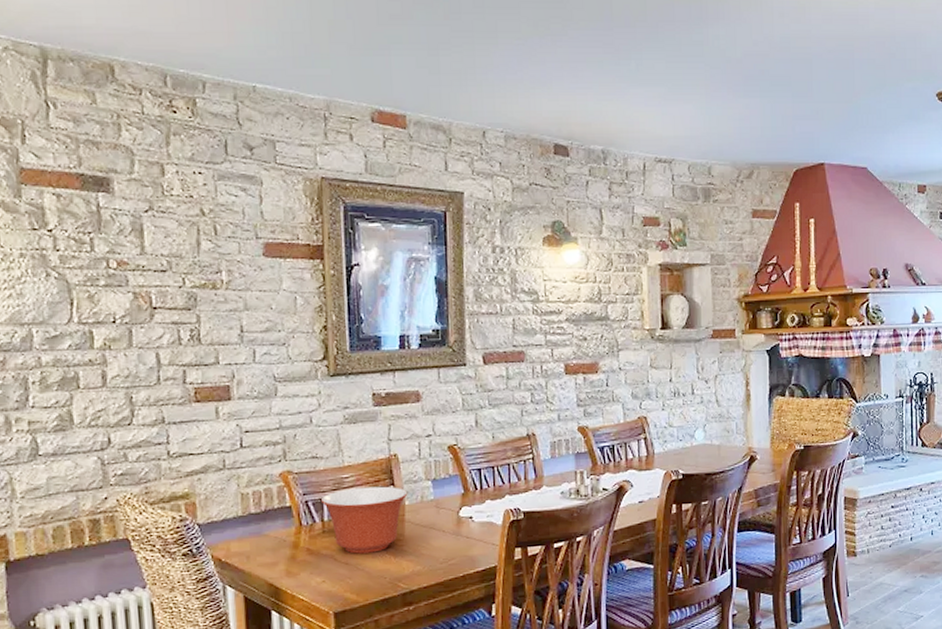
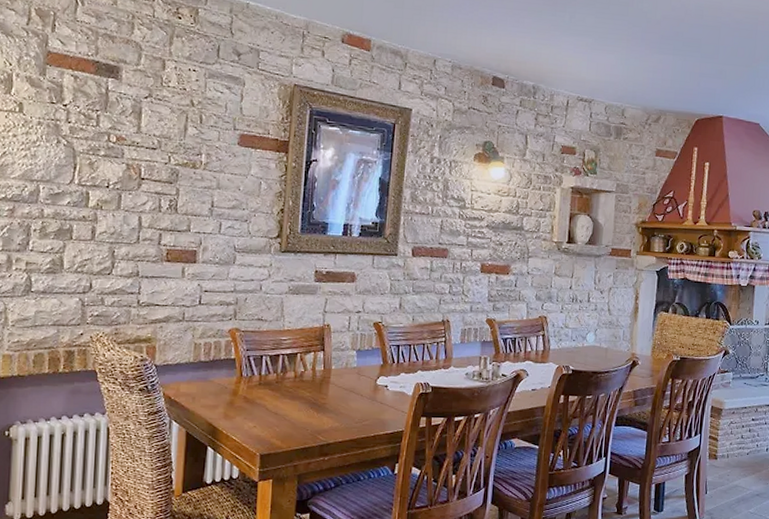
mixing bowl: present [320,486,408,554] -> none [260,349,335,407]

